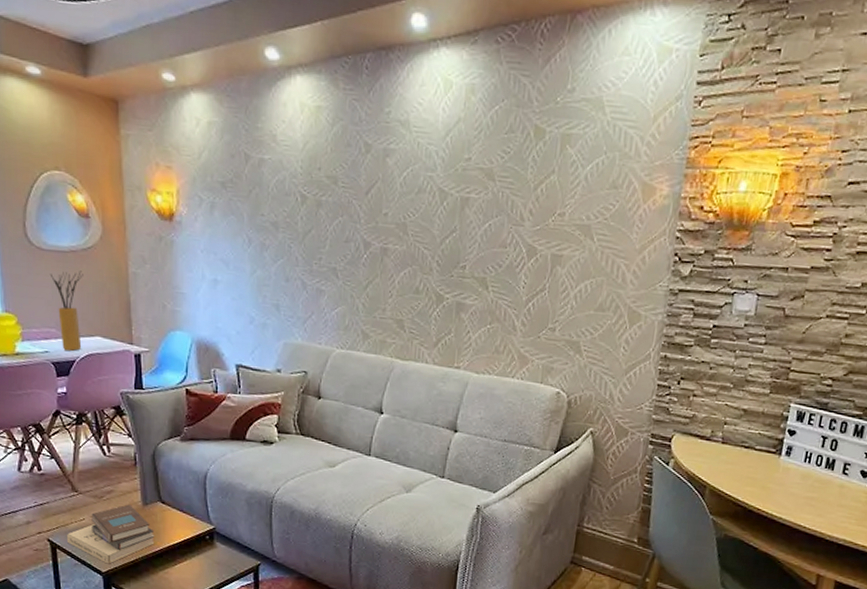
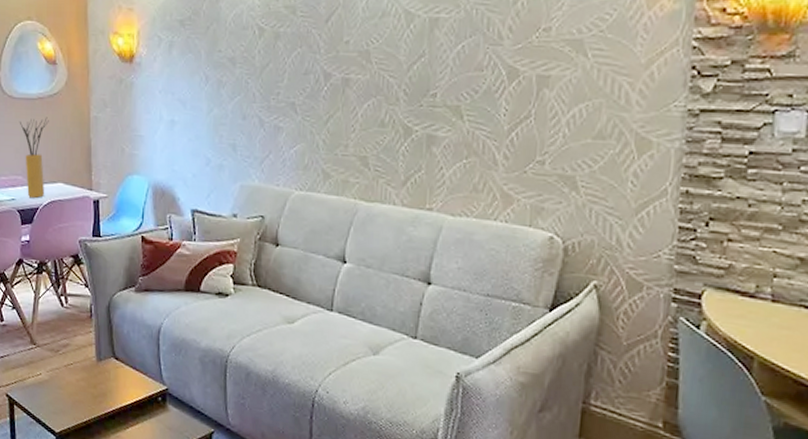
books: present [67,504,155,564] -> none [24,359,108,424]

